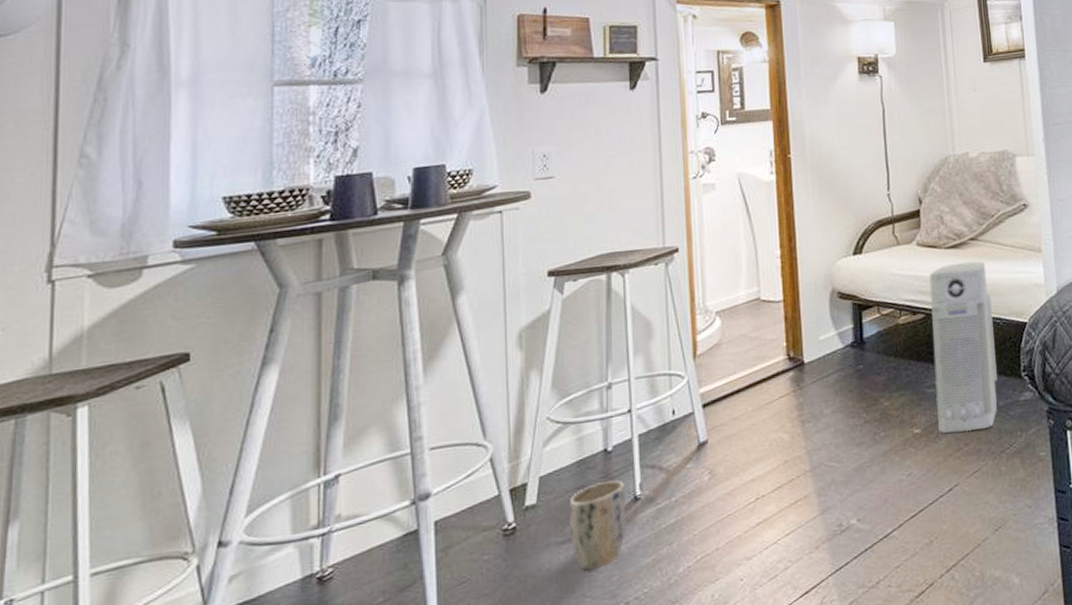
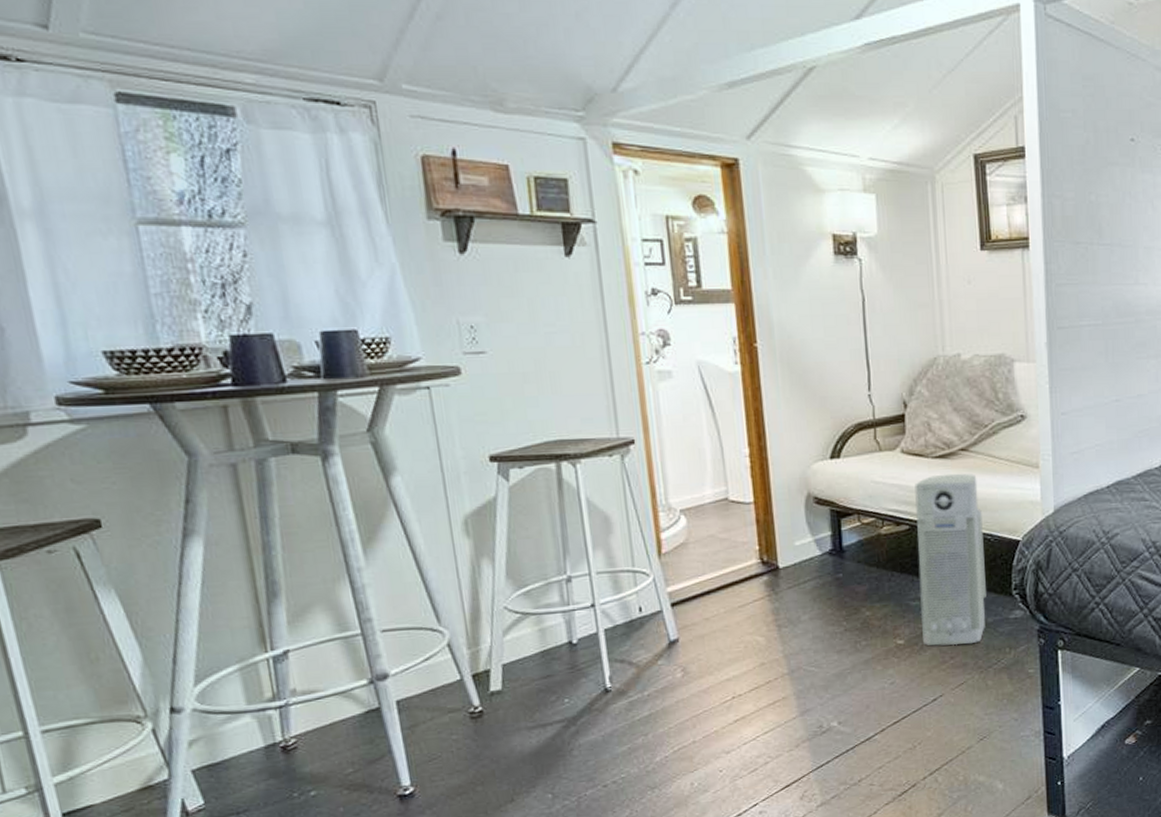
plant pot: present [569,480,627,571] -> none [536,672,598,755]

